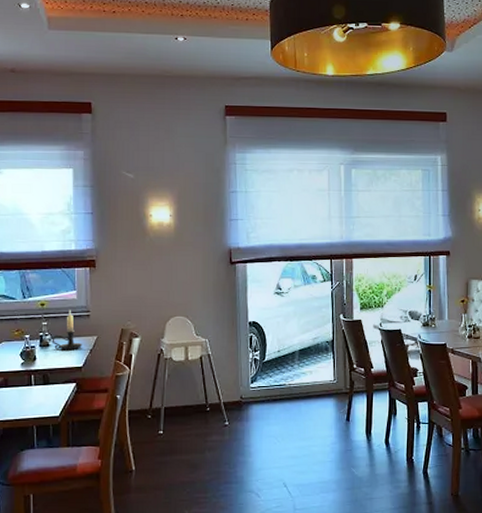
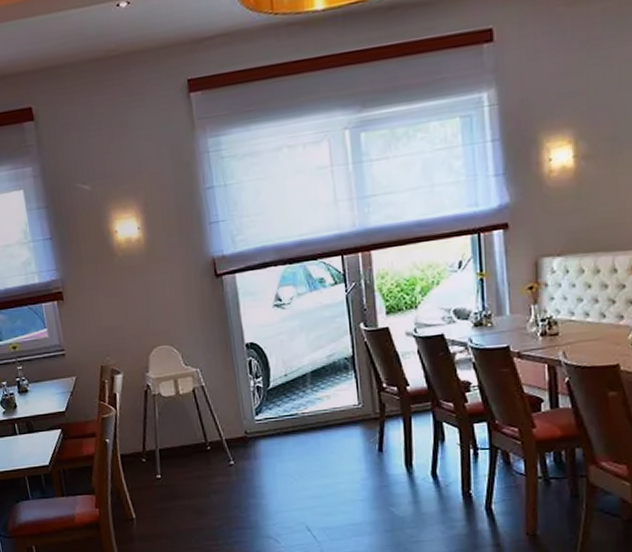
candle holder: present [51,309,82,351] -> none [29,350,62,395]

